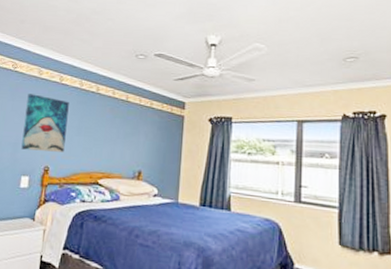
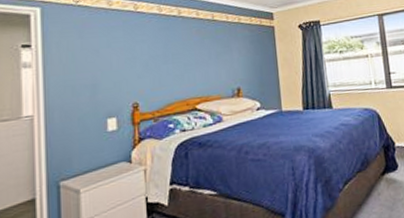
wall art: present [21,94,69,152] -> none [98,27,153,90]

